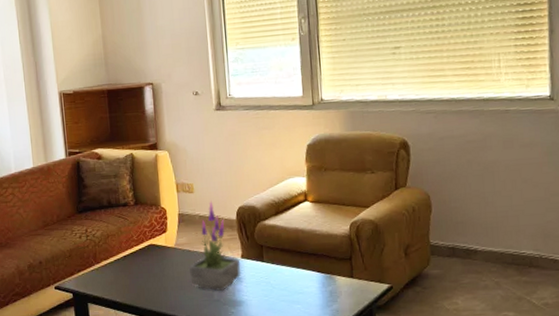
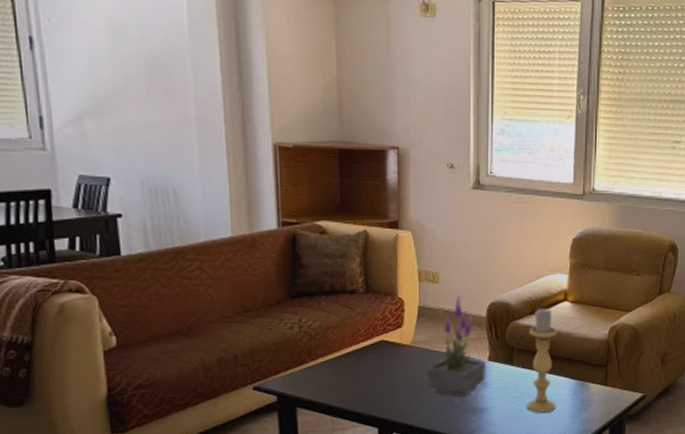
candle holder: none [275,208,306,305] -> present [527,307,558,413]

